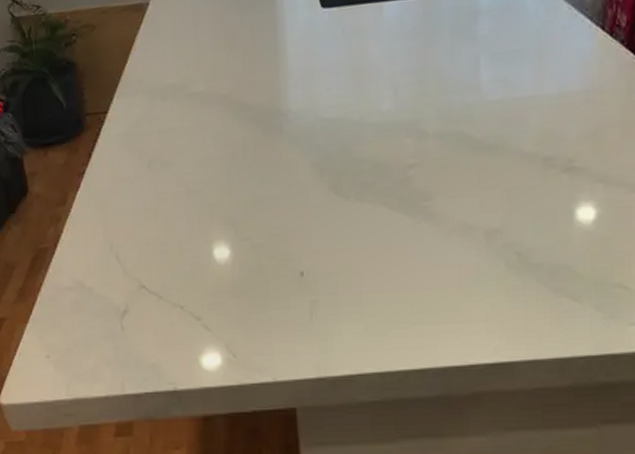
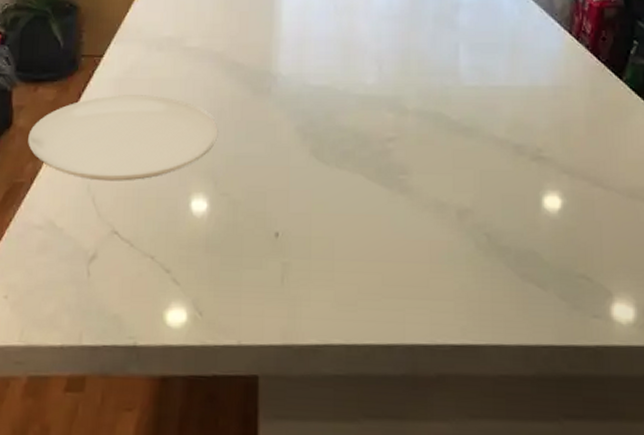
plate: none [45,147,233,238] -> present [28,95,218,181]

